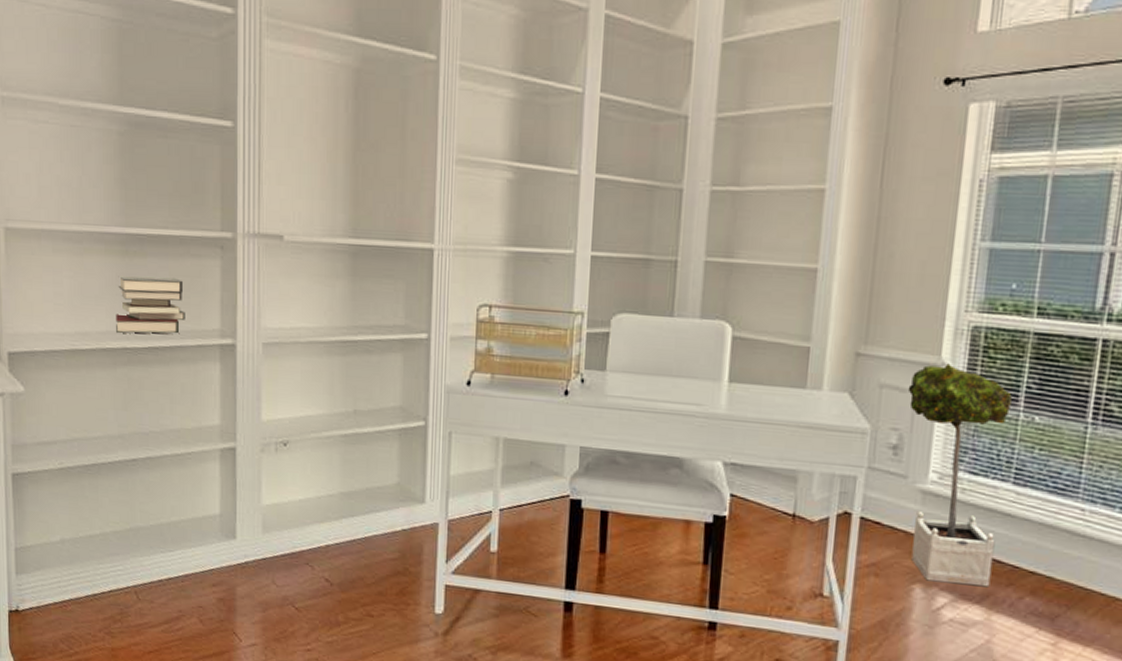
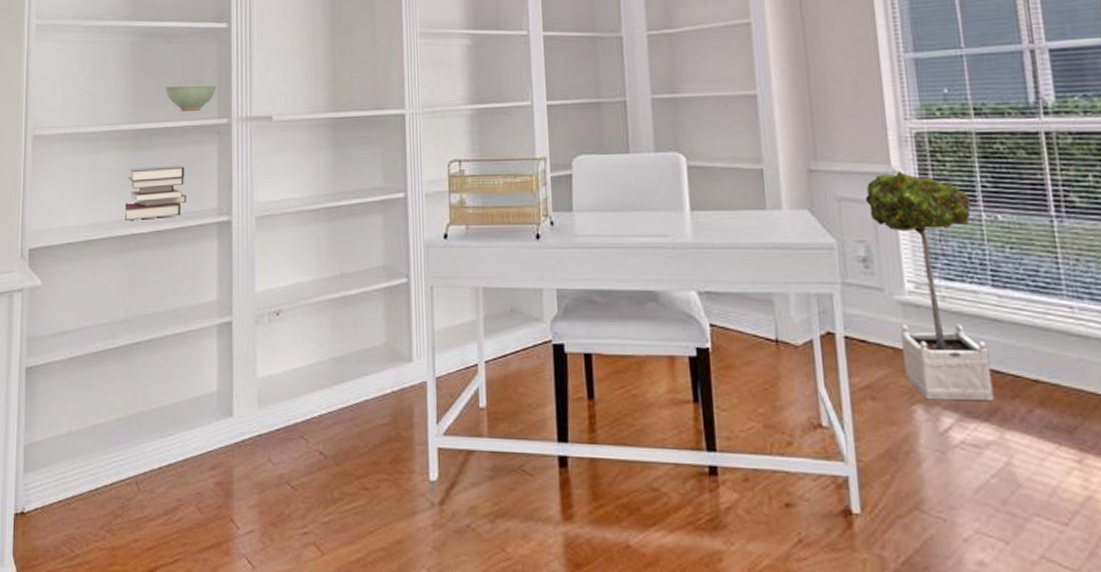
bowl: none [159,188,219,220] -> present [165,84,216,111]

